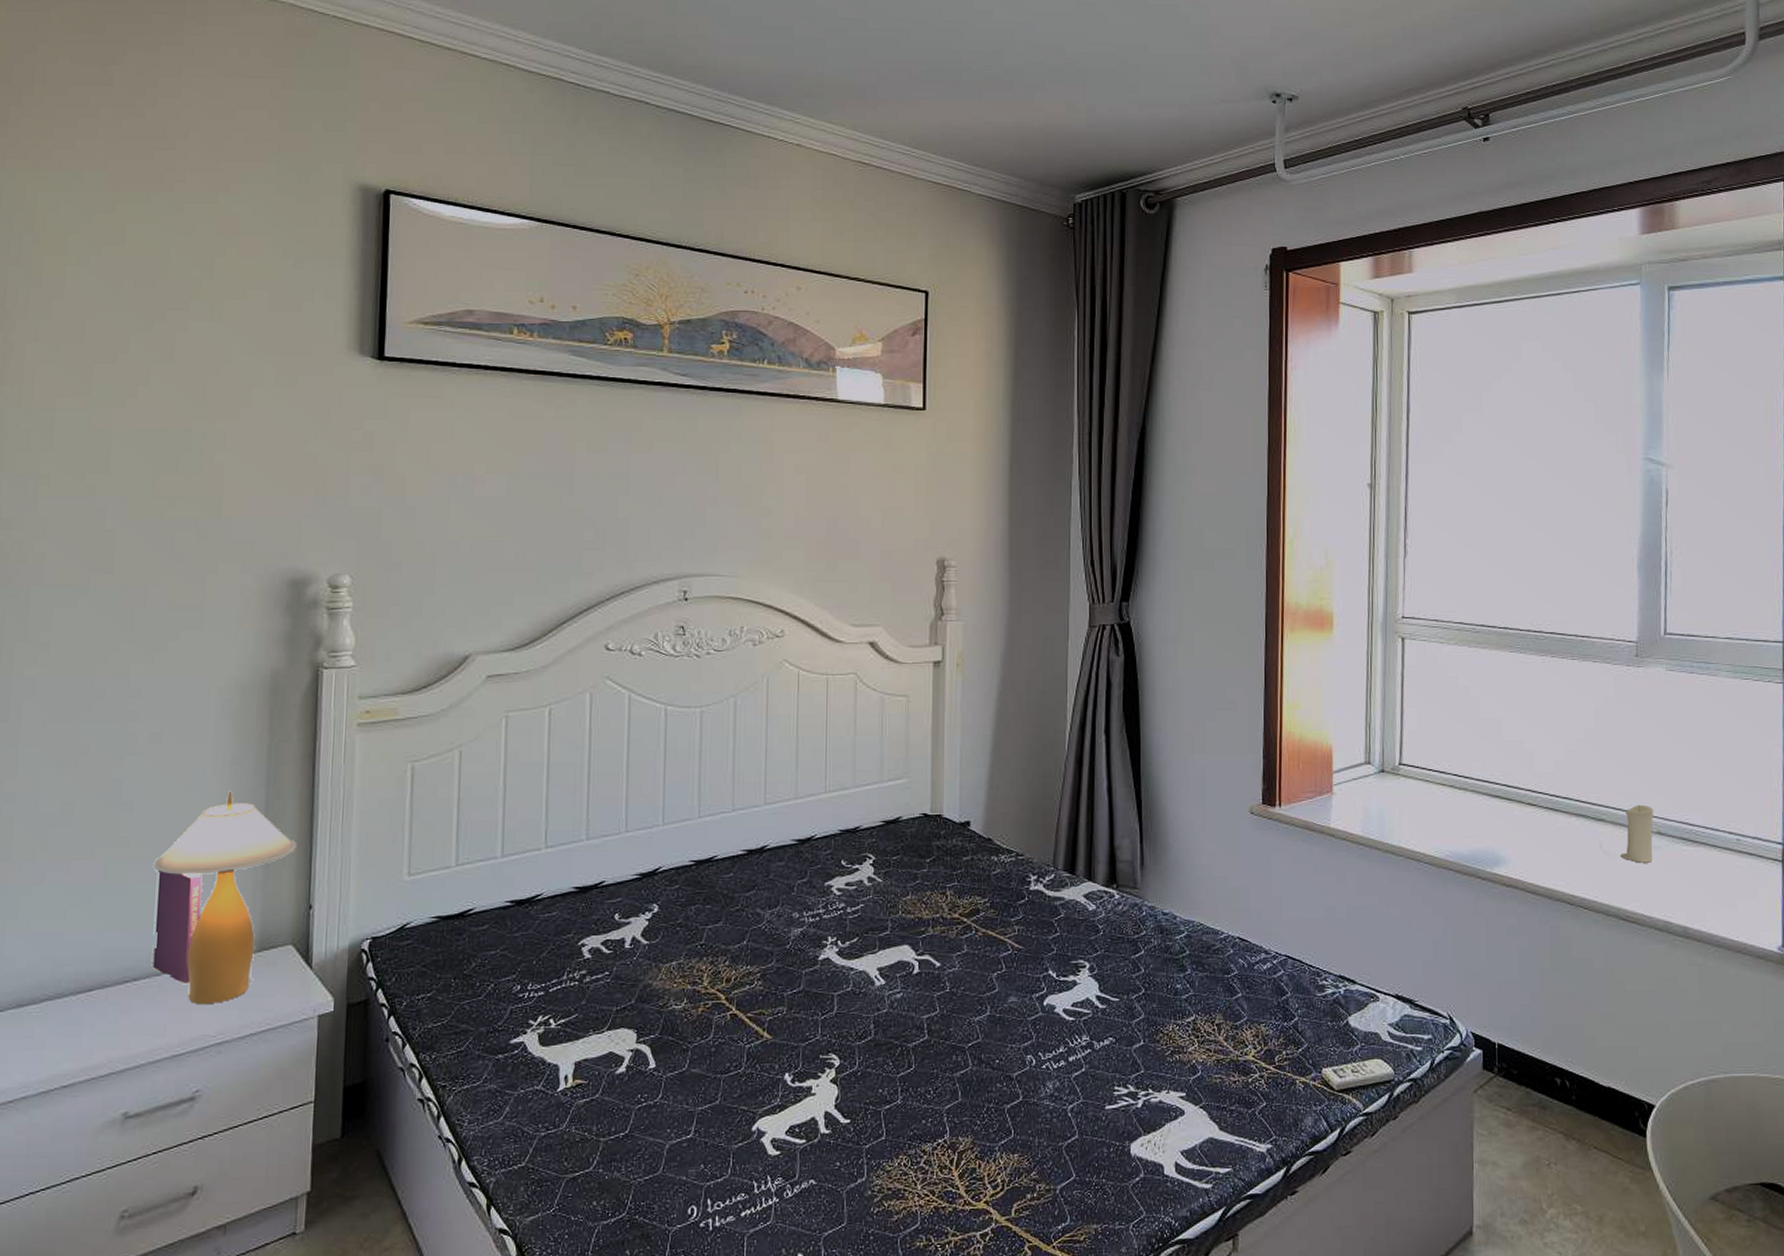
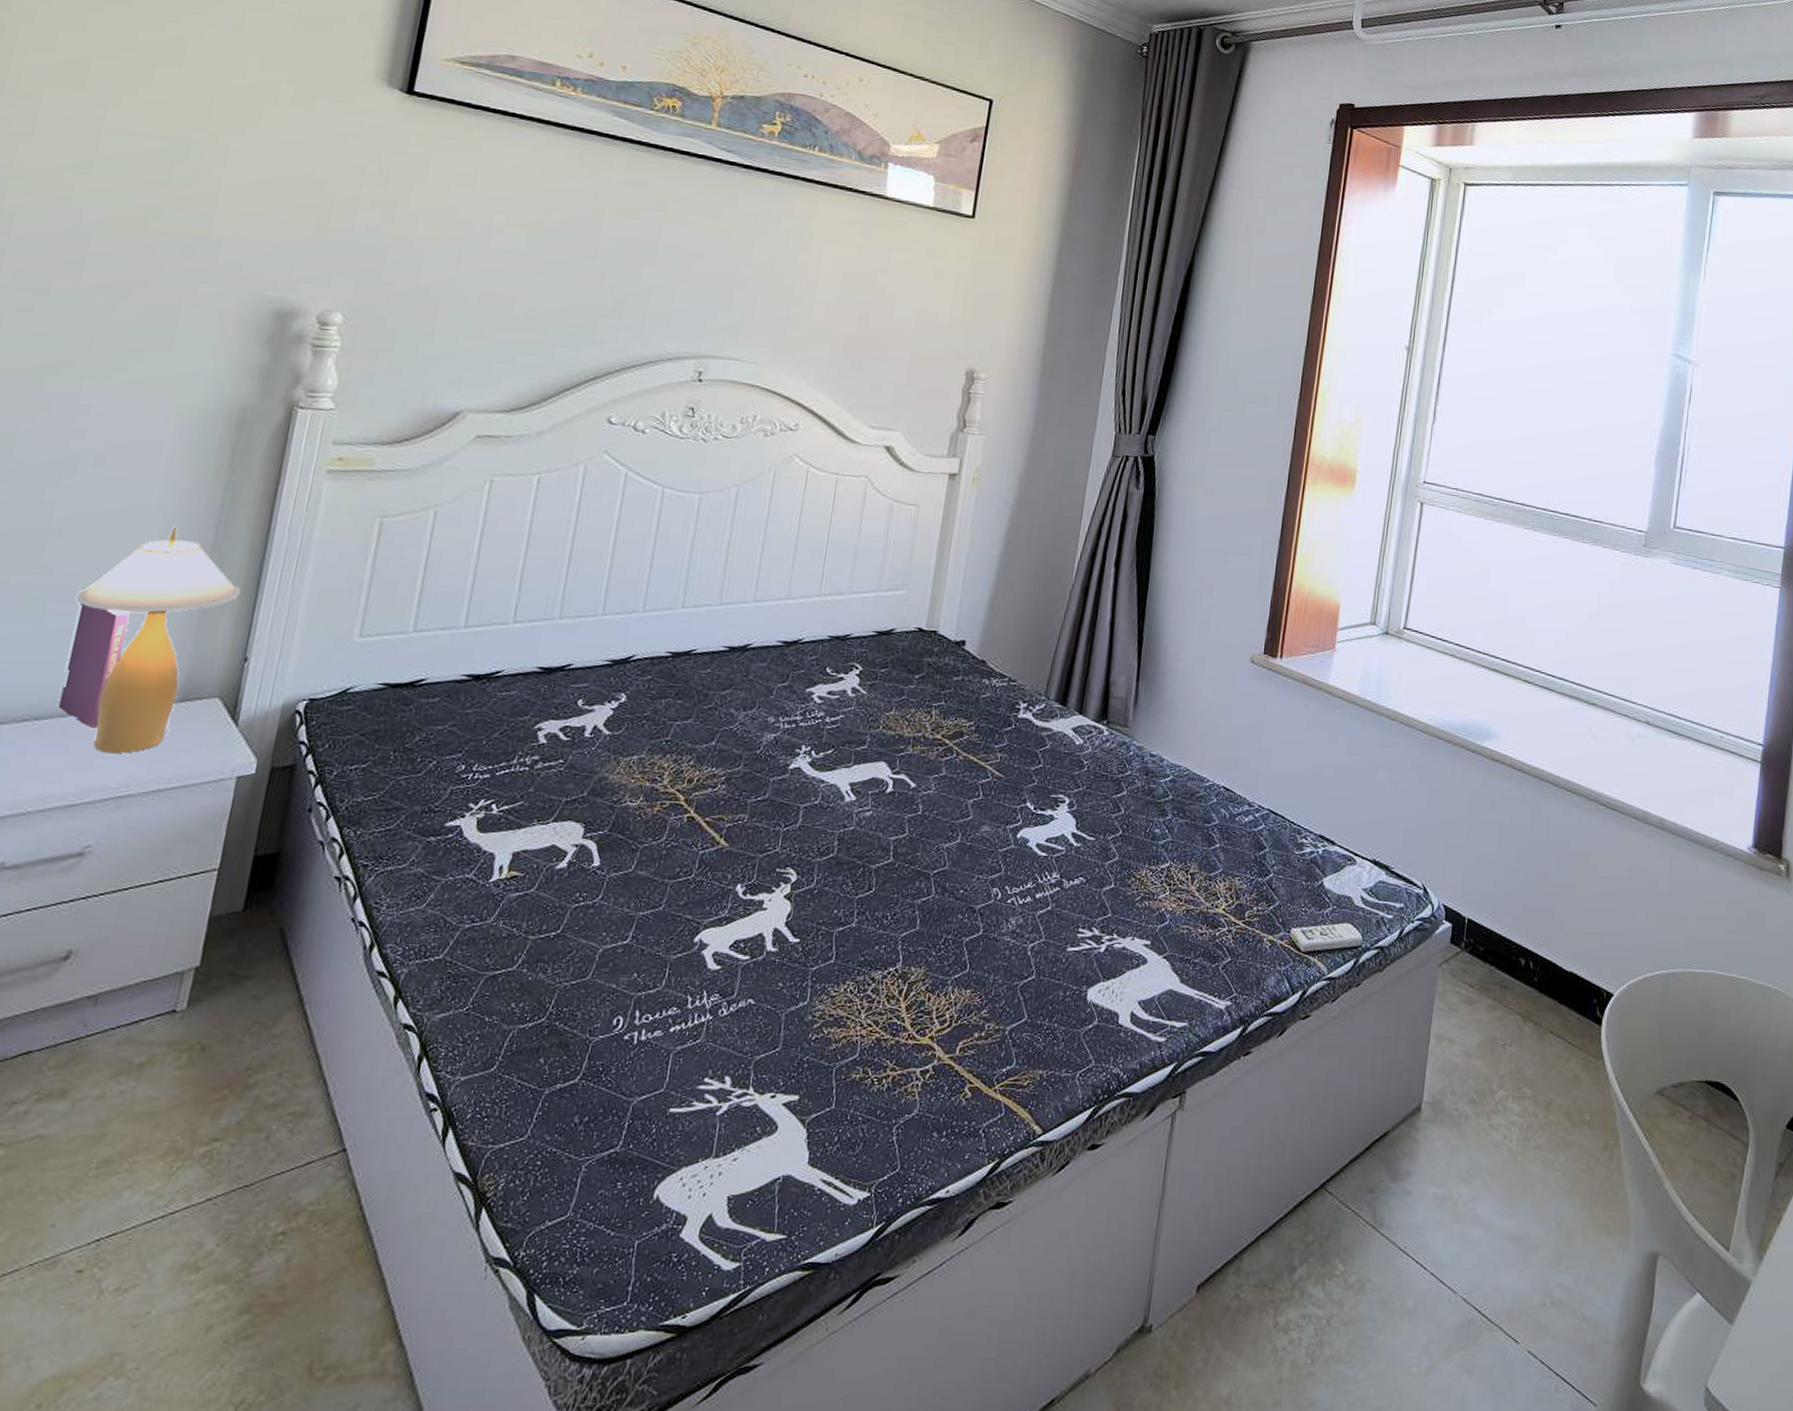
candle: present [1621,804,1654,863] -> none [1608,692,1645,751]

